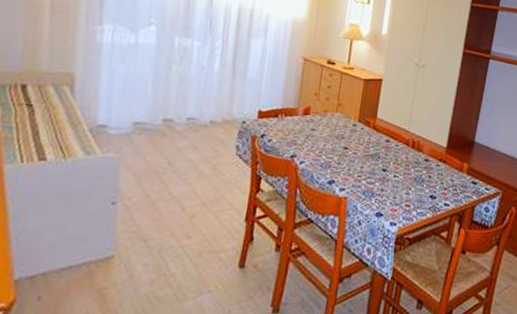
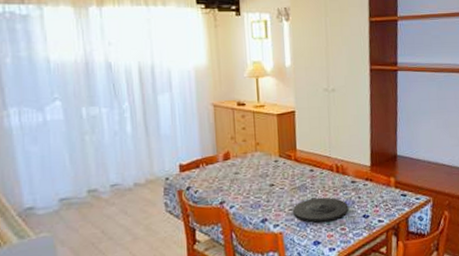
plate: none [360,168,418,195] -> present [292,197,349,223]

